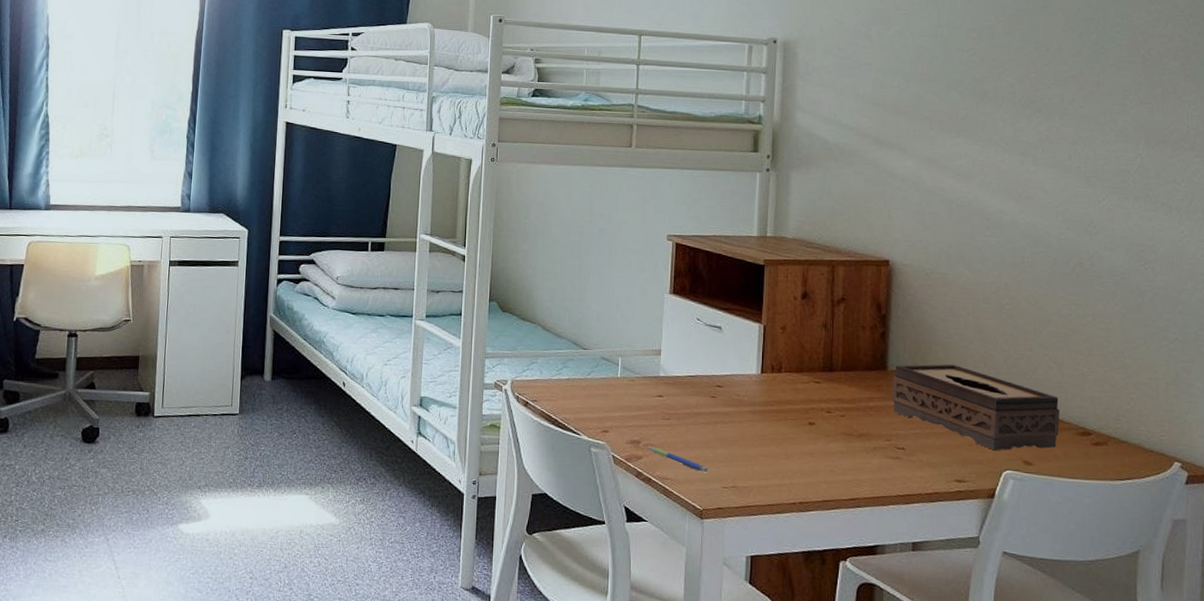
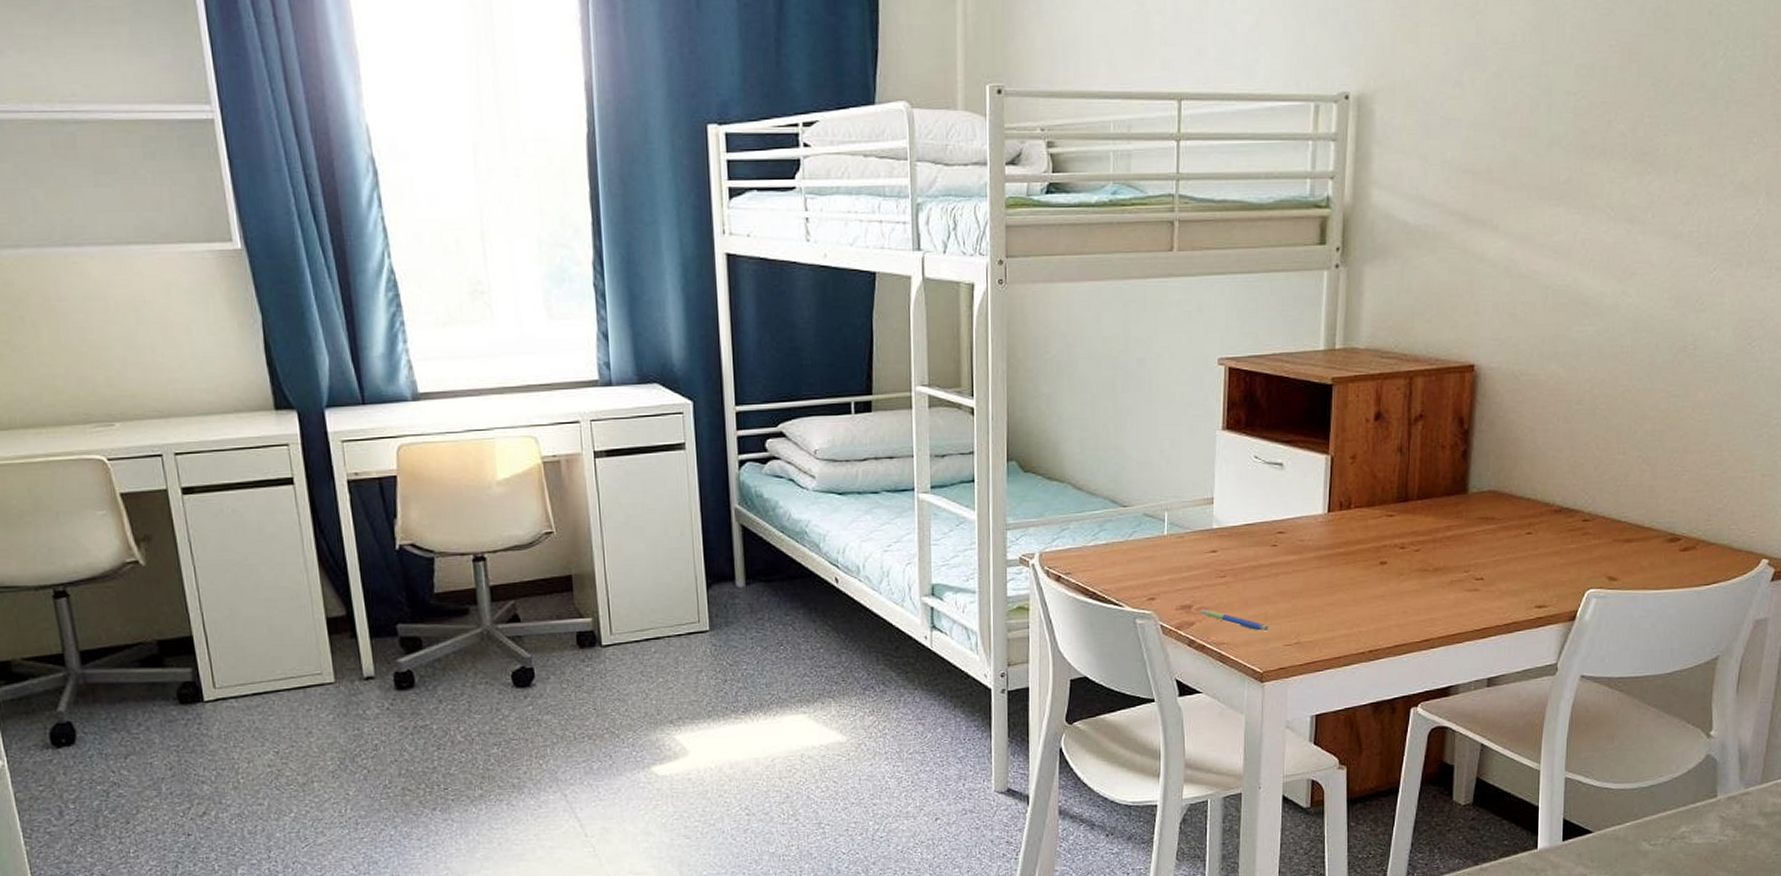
tissue box: present [892,364,1060,451] -> none [1472,478,1650,570]

